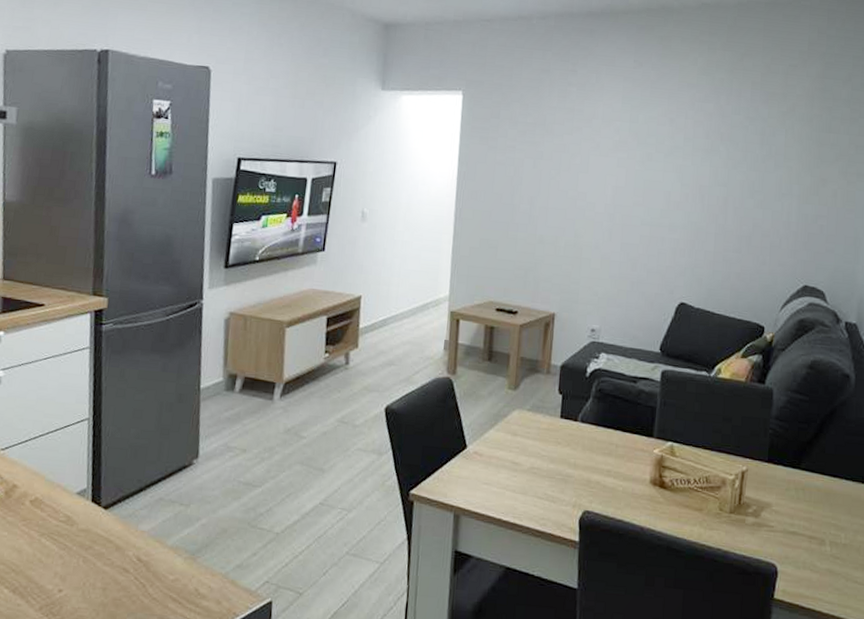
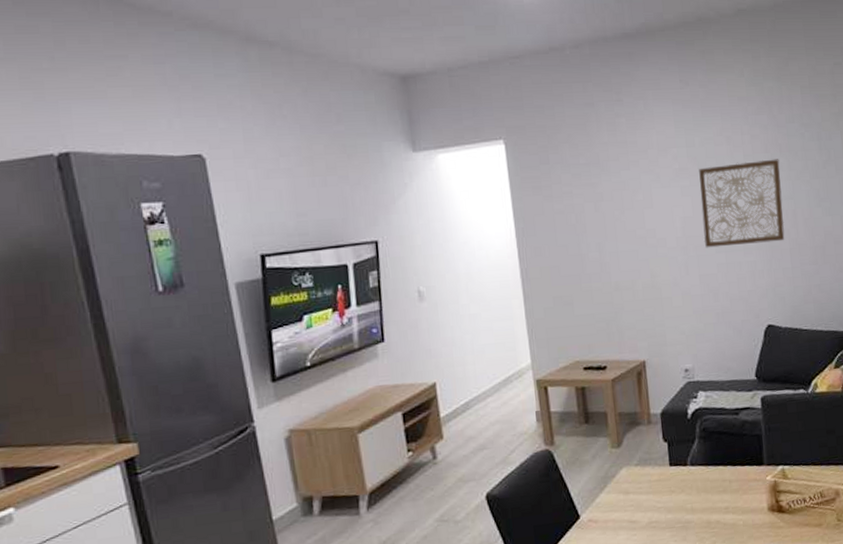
wall art: none [631,143,719,225] -> present [699,159,785,248]

